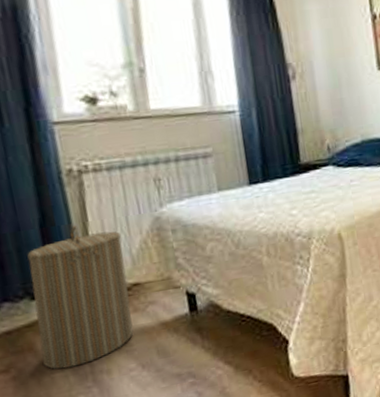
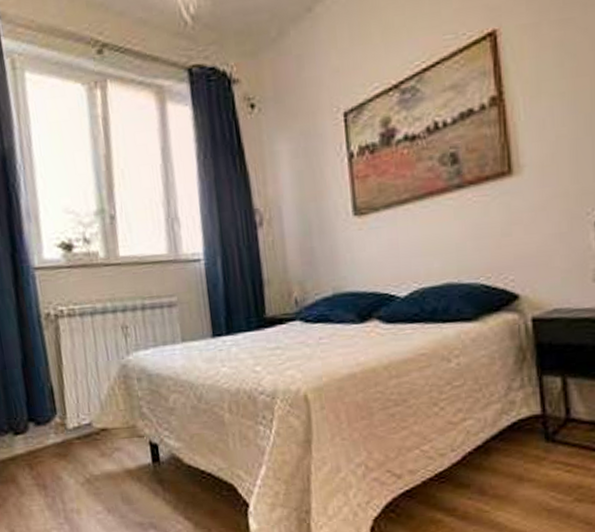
laundry hamper: present [27,225,134,370] -> none [11,367,101,503]

